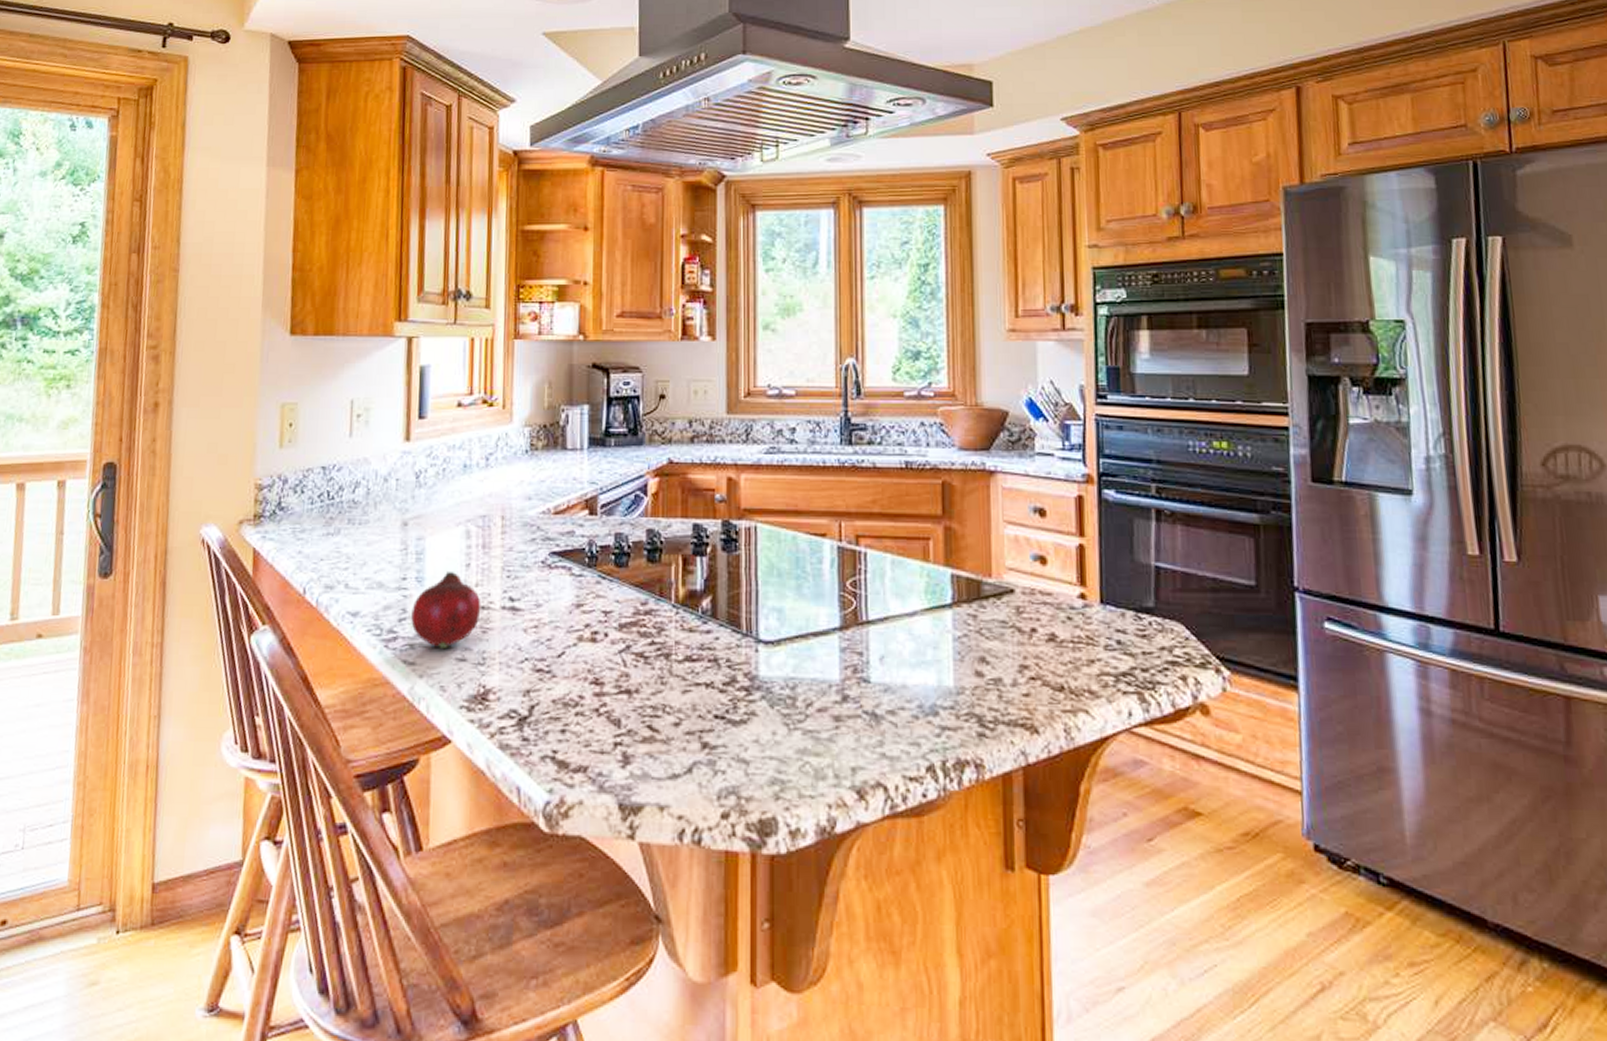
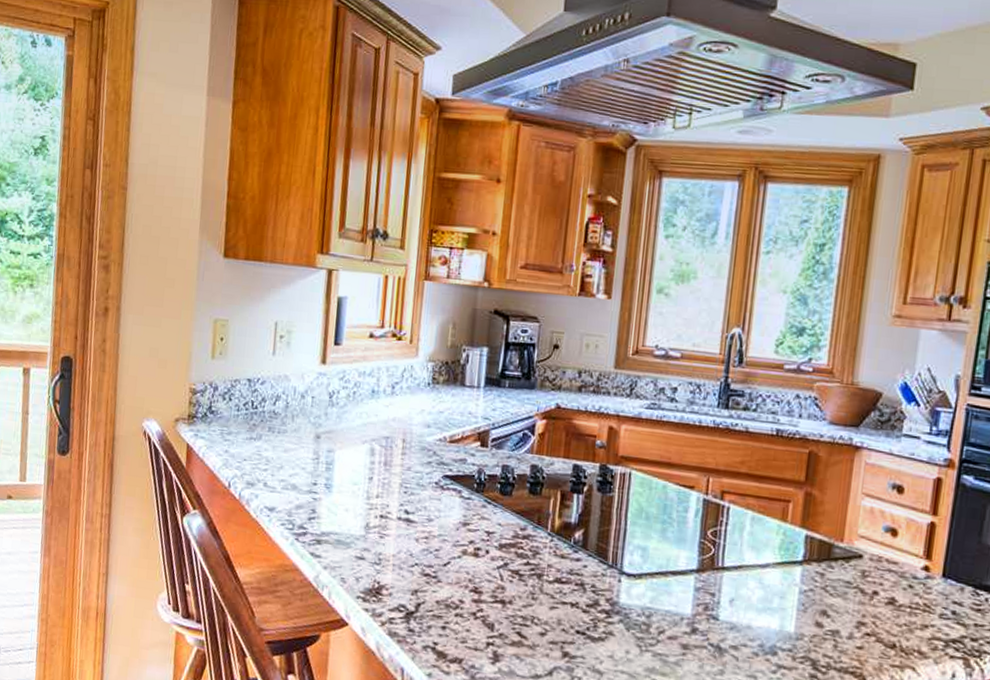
fruit: present [411,570,481,648] -> none [319,481,381,547]

